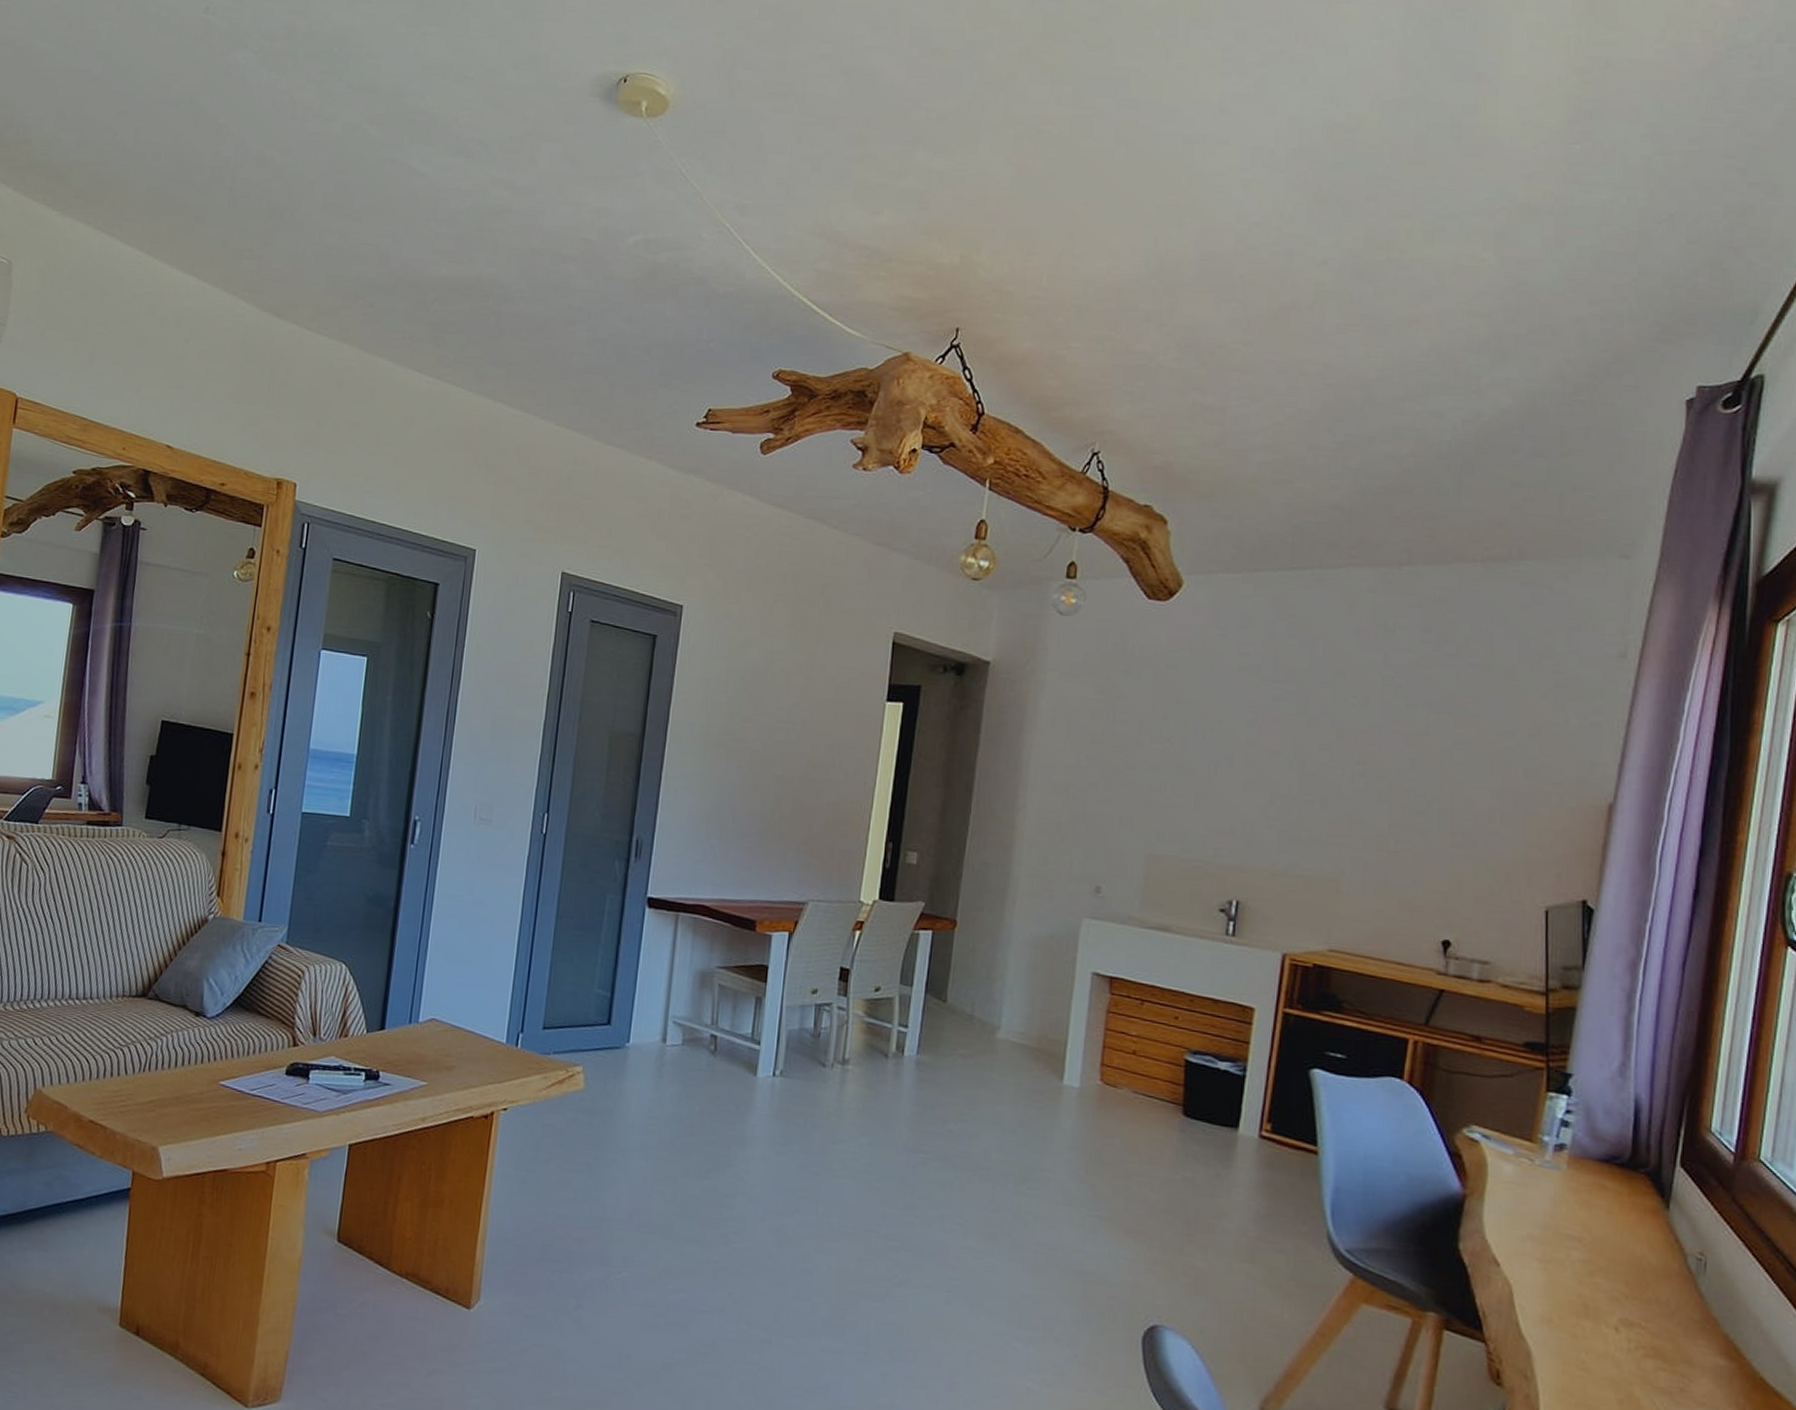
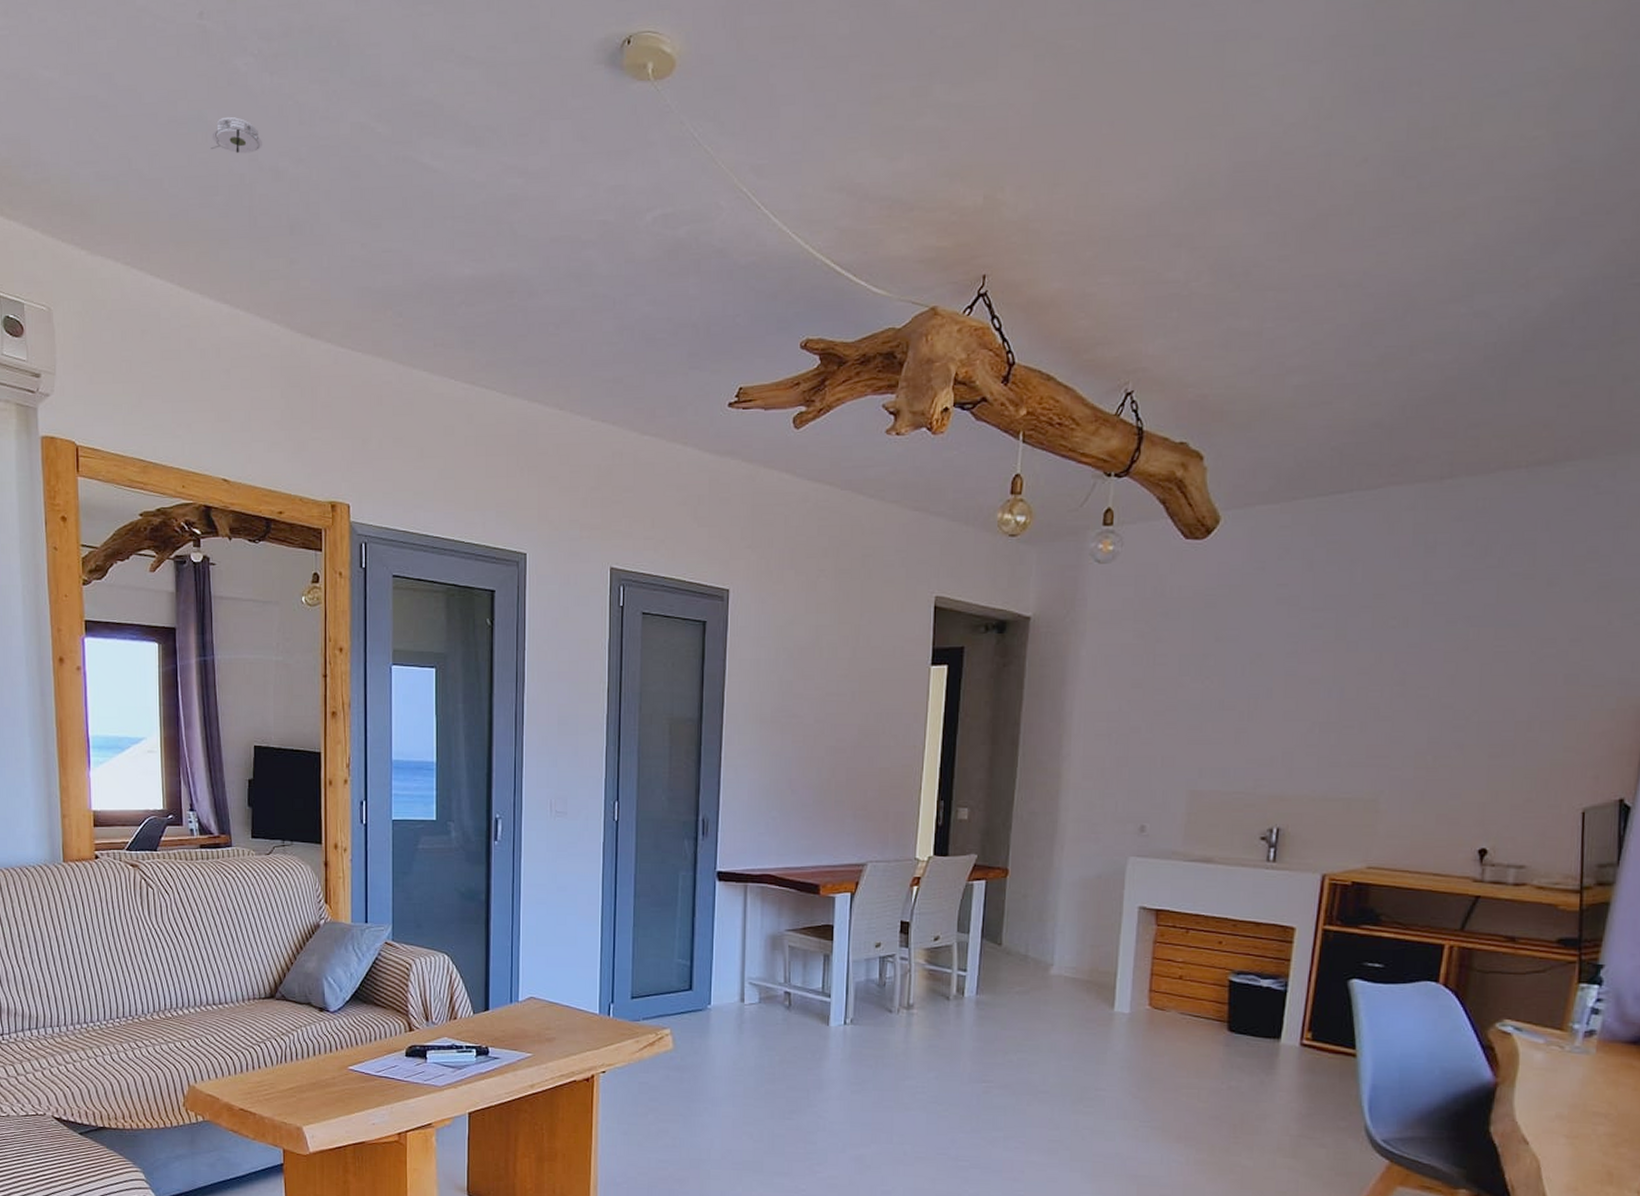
smoke detector: none [199,103,253,139] -> present [210,116,263,154]

